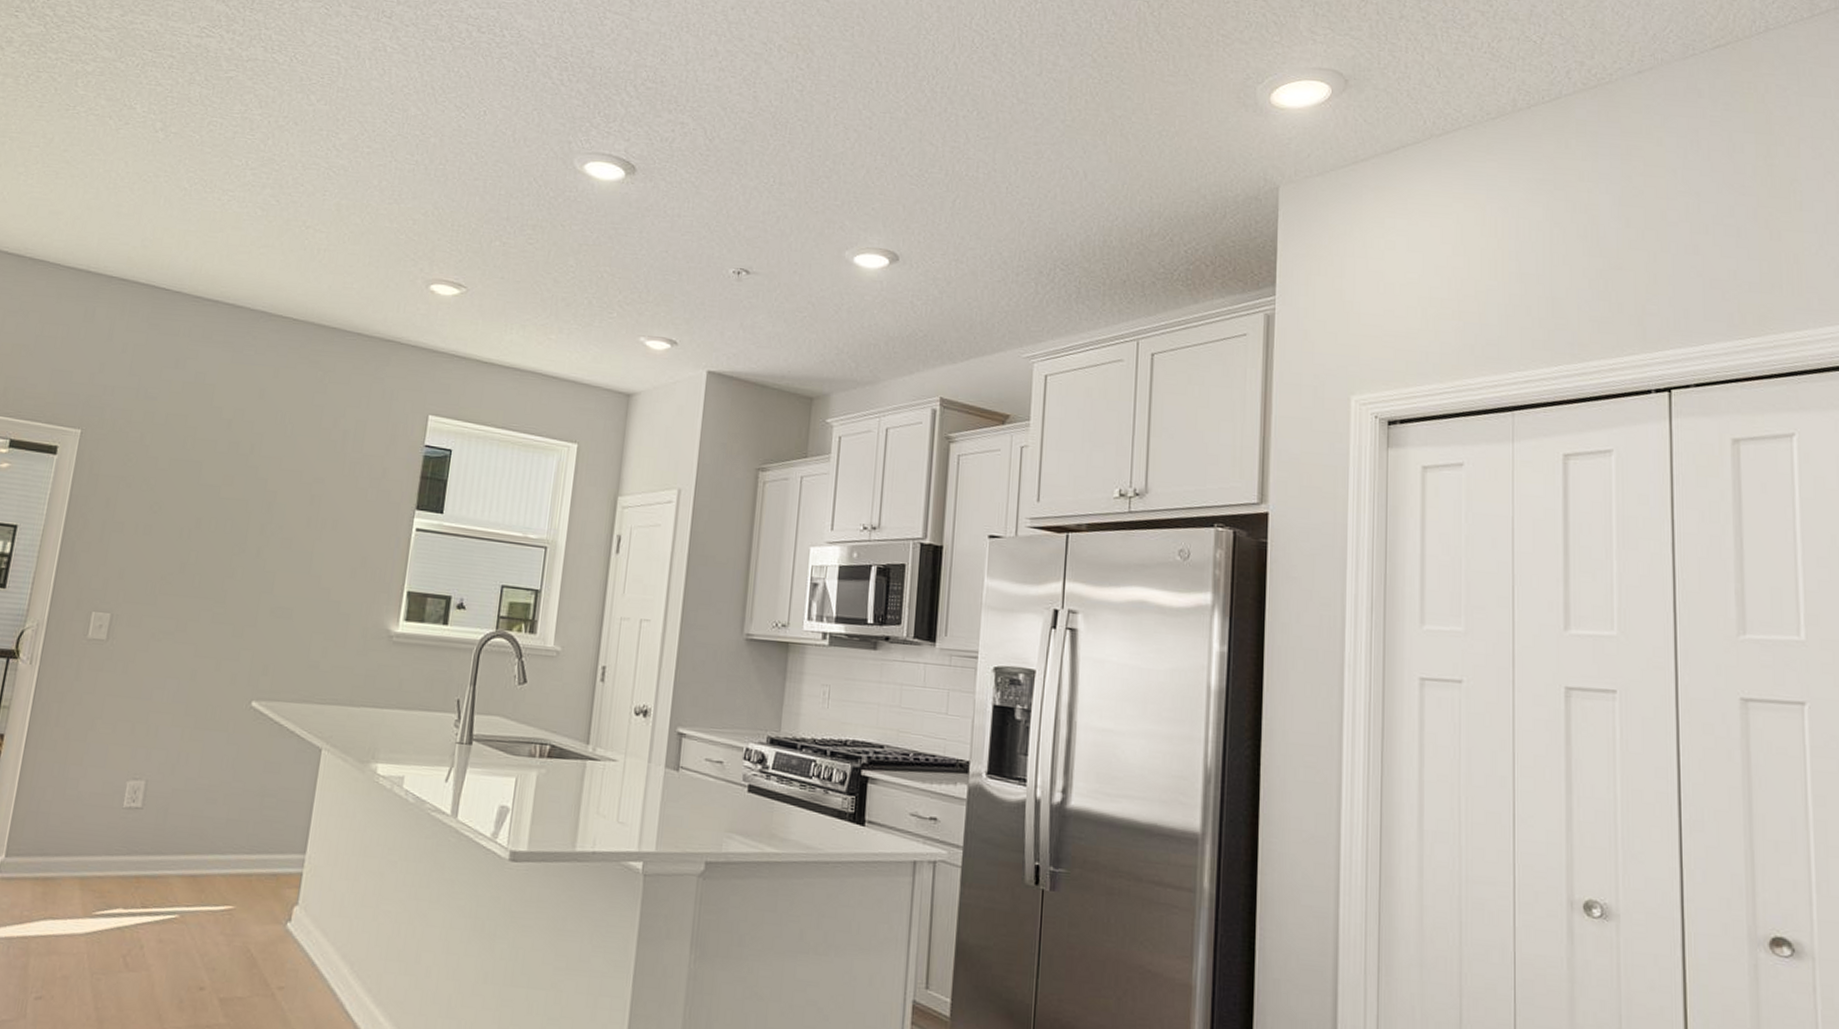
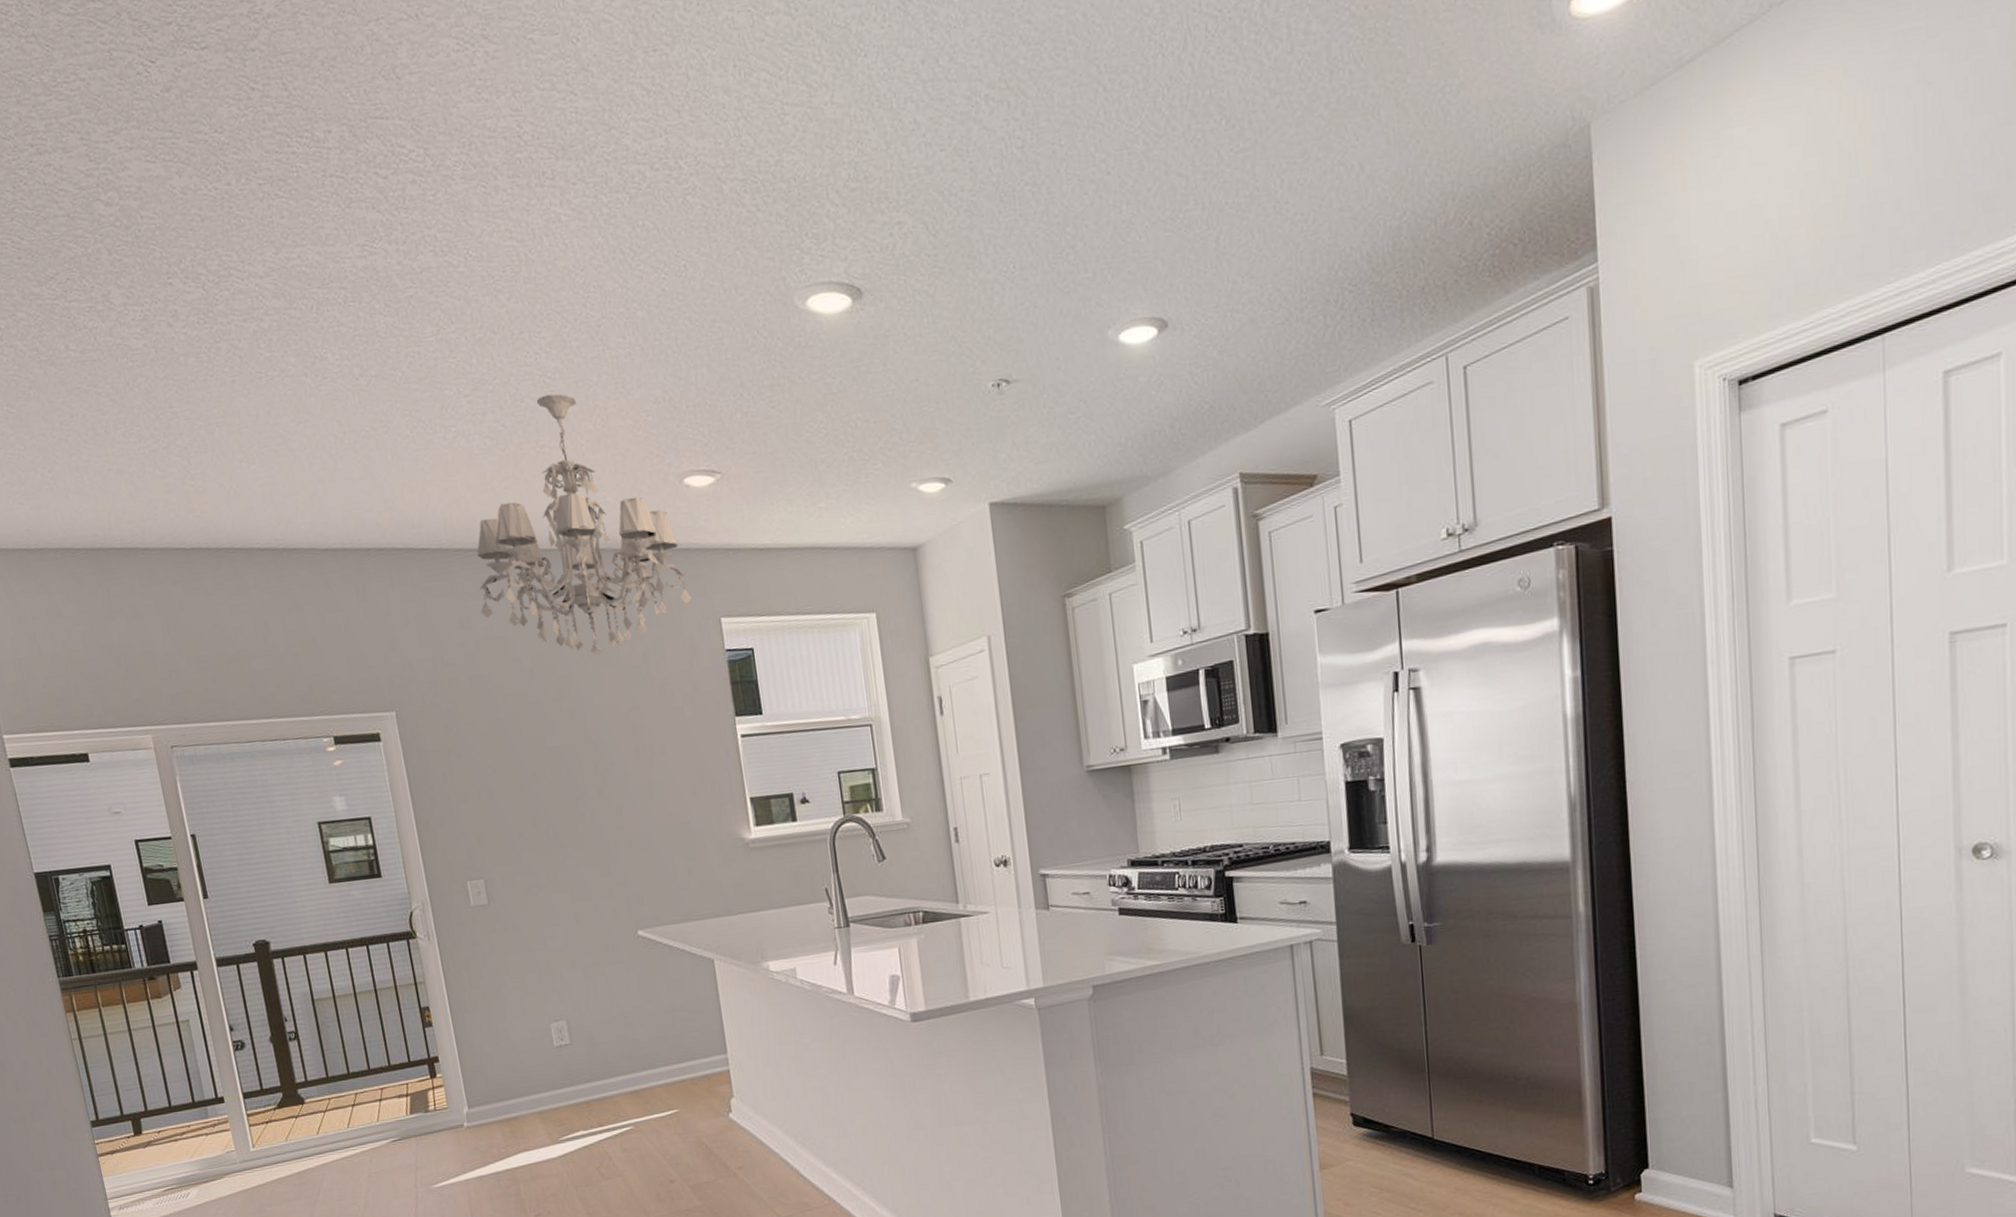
chandelier: none [199,185,408,424] -> present [477,393,692,657]

